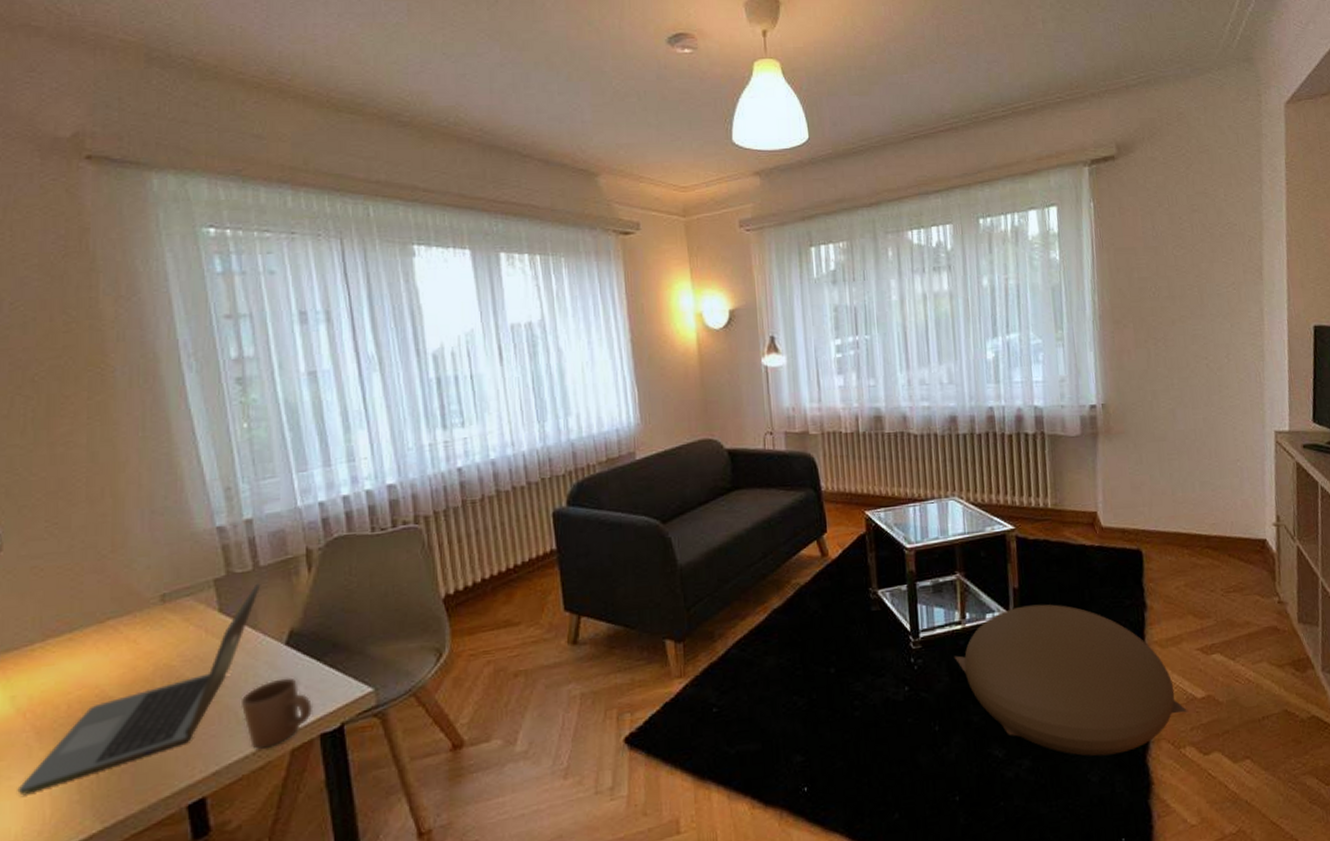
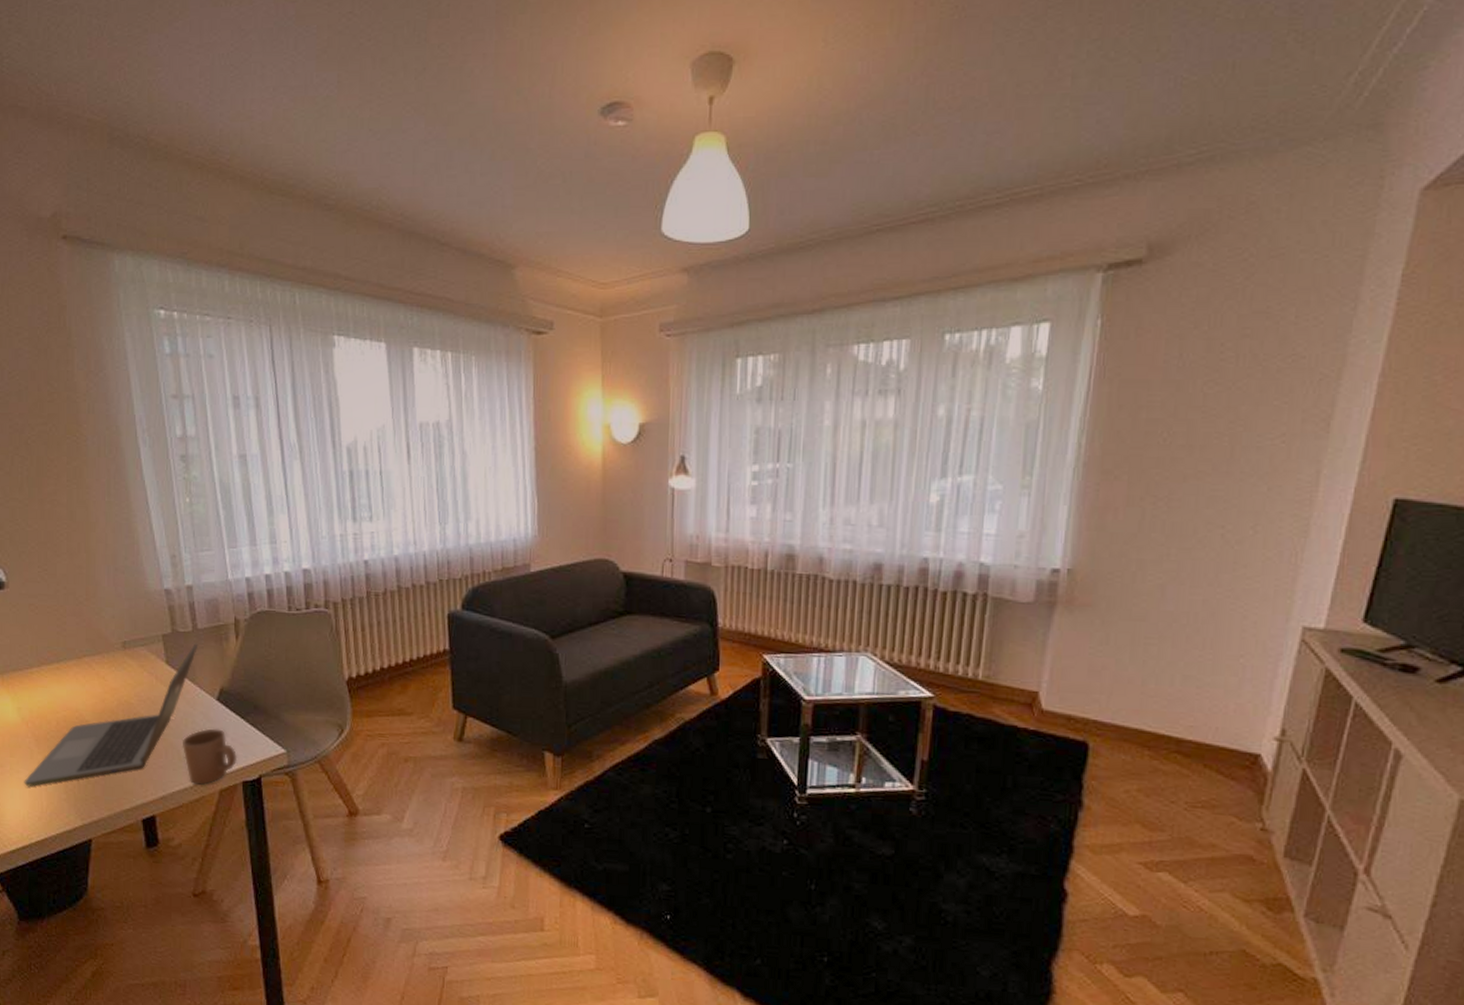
pouf: present [955,604,1189,757] -> none [843,780,1114,954]

